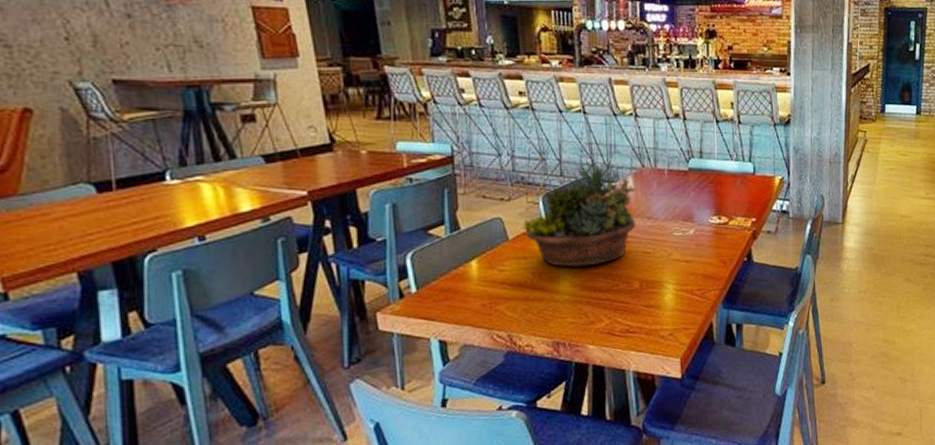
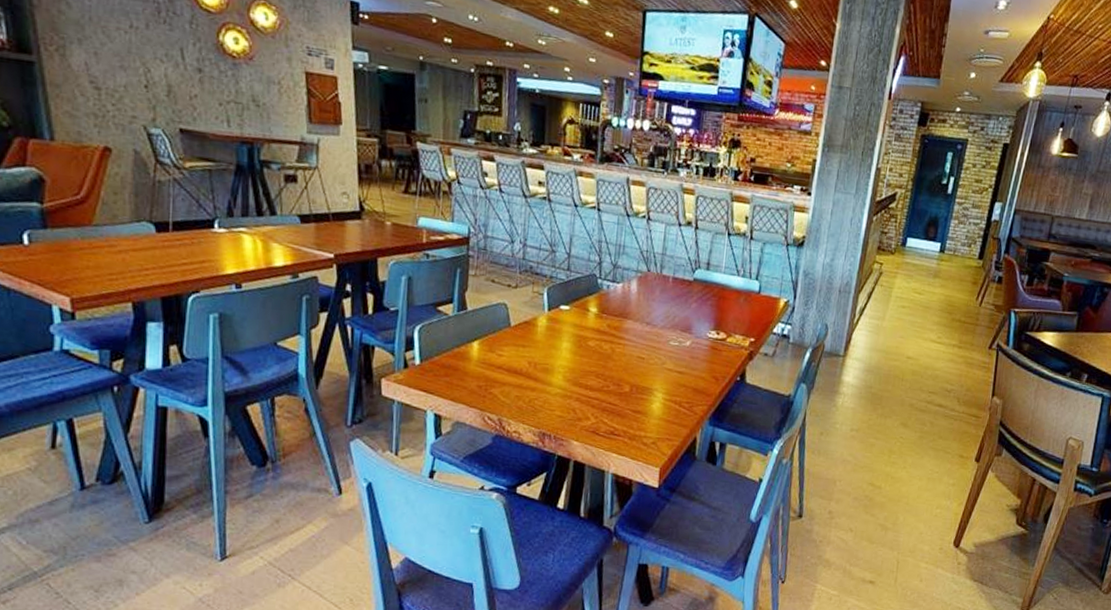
succulent planter: present [523,160,636,267] -> none [526,258,639,364]

